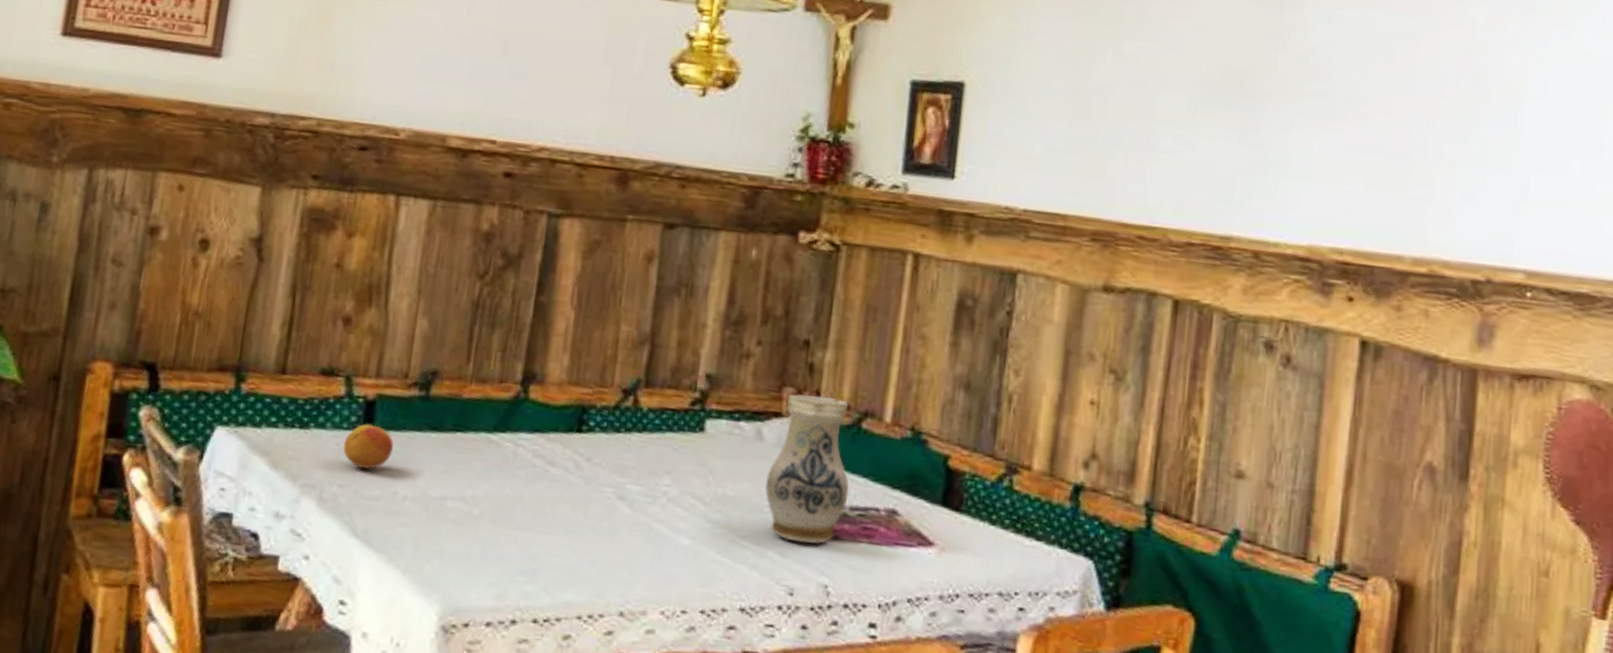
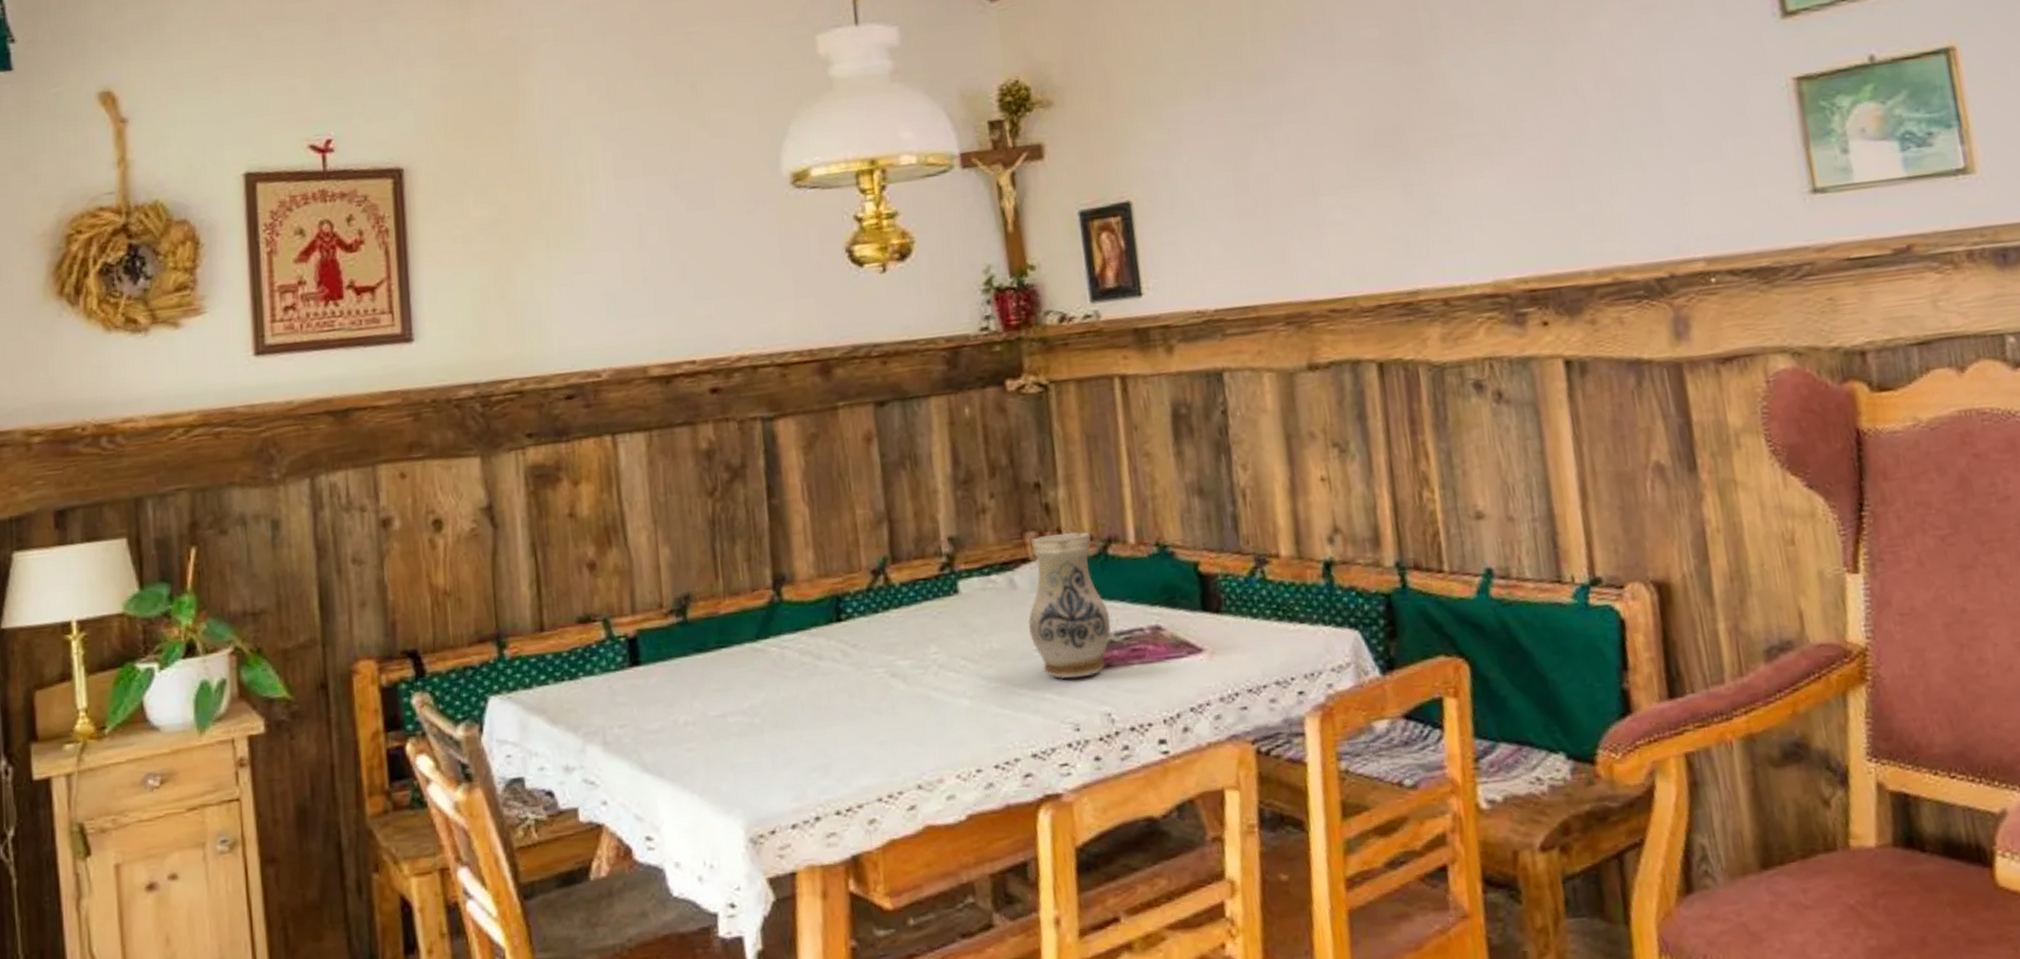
fruit: present [343,423,394,469] -> none [615,659,665,705]

